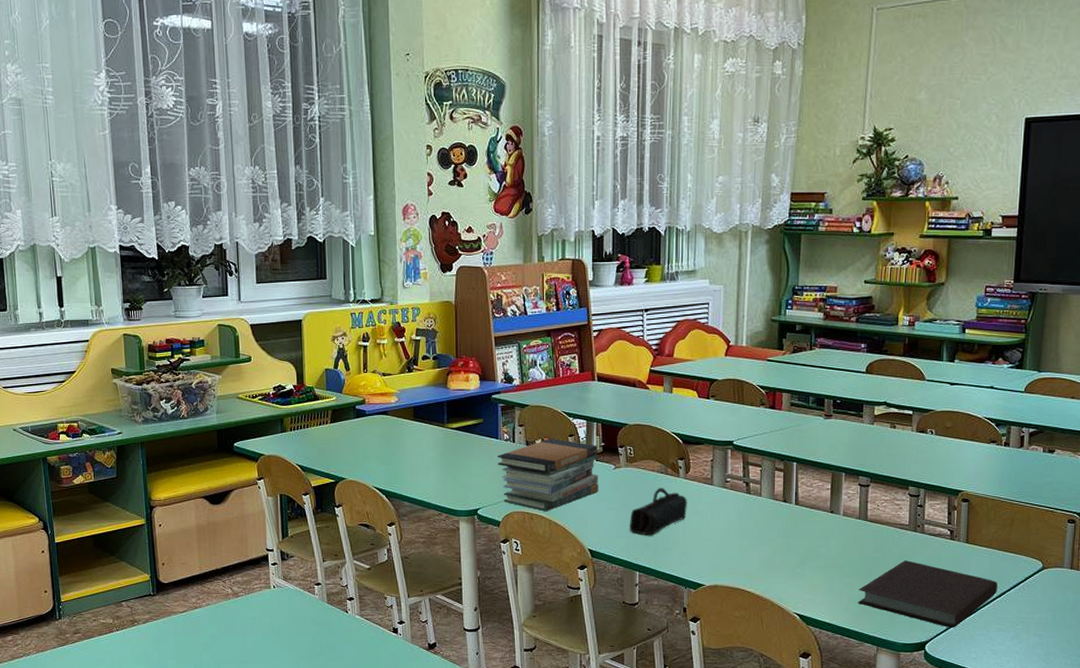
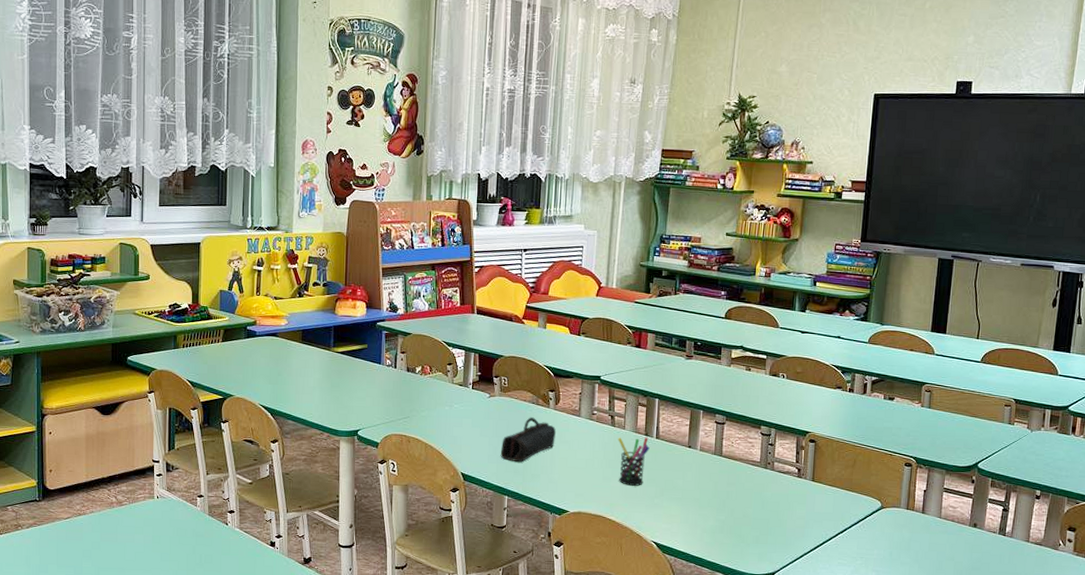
book stack: present [498,438,599,512] -> none [379,366,475,436]
pen holder: none [754,504,789,555] -> present [618,437,650,486]
notebook: present [857,560,998,628] -> none [710,495,841,561]

